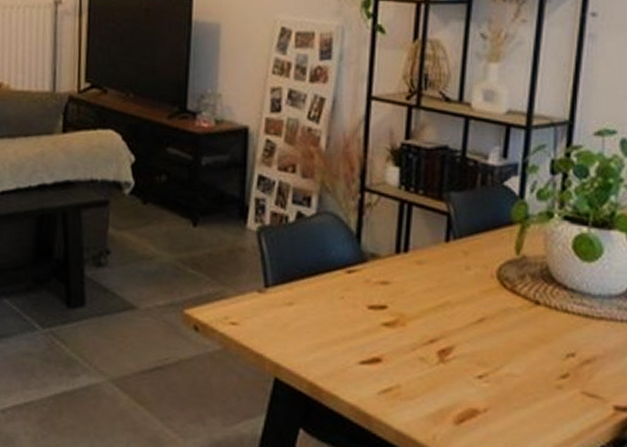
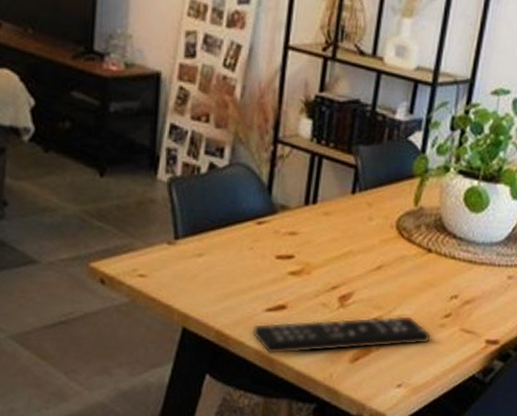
remote control: none [346,373,546,412] -> present [252,315,430,355]

